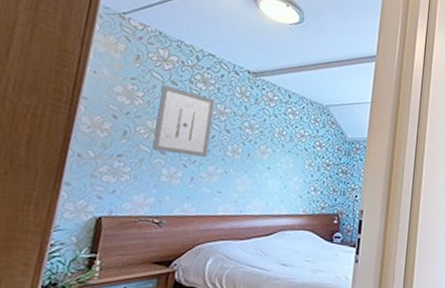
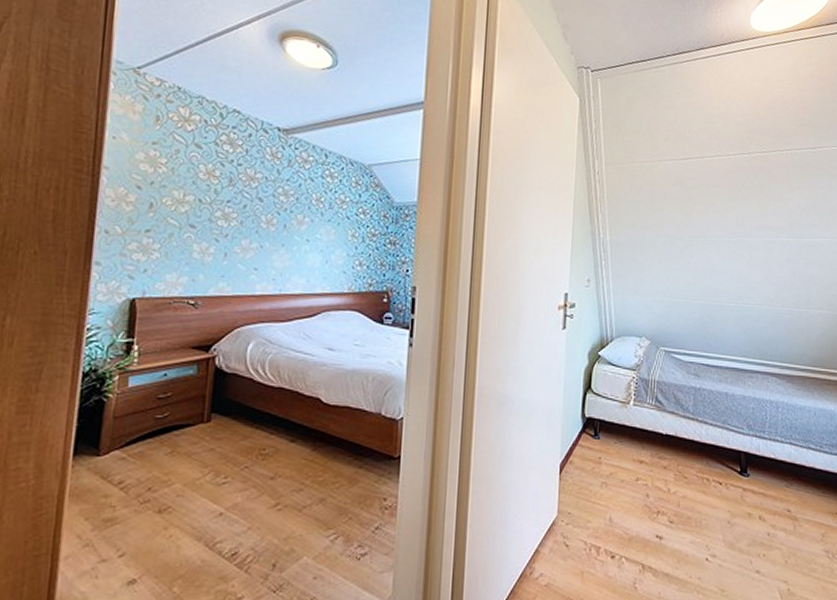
wall art: present [151,84,216,158] -> none [180,148,245,231]

